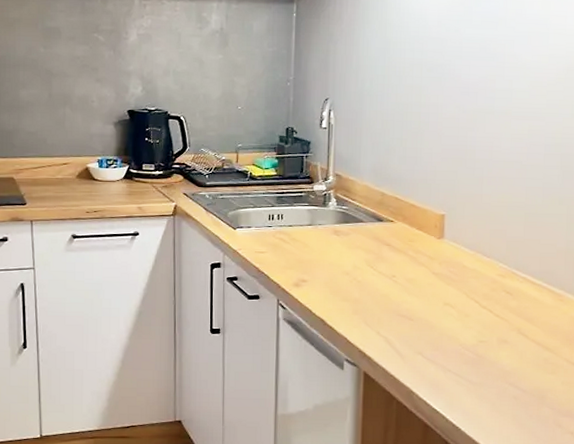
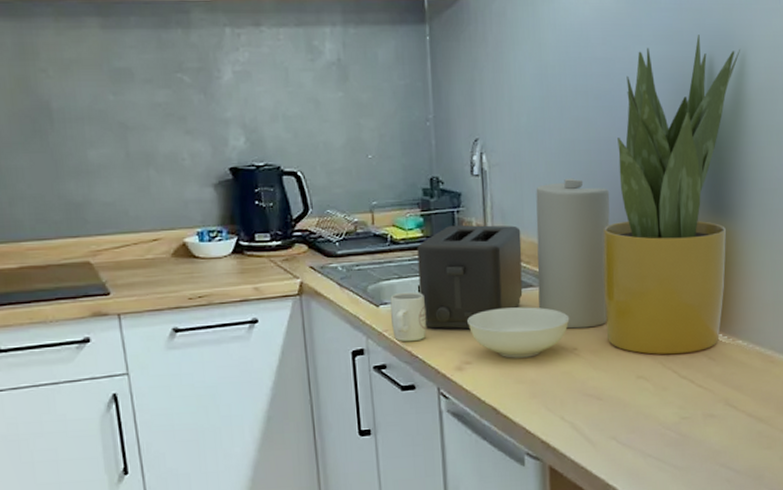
mug: none [244,219,274,260] -> present [390,292,427,342]
toaster: none [270,167,357,253] -> present [417,224,523,329]
bowl: none [307,238,391,280] -> present [467,307,570,358]
paper towel holder: none [366,135,434,260] -> present [536,178,610,329]
planter: none [421,22,555,288] -> present [602,35,740,355]

